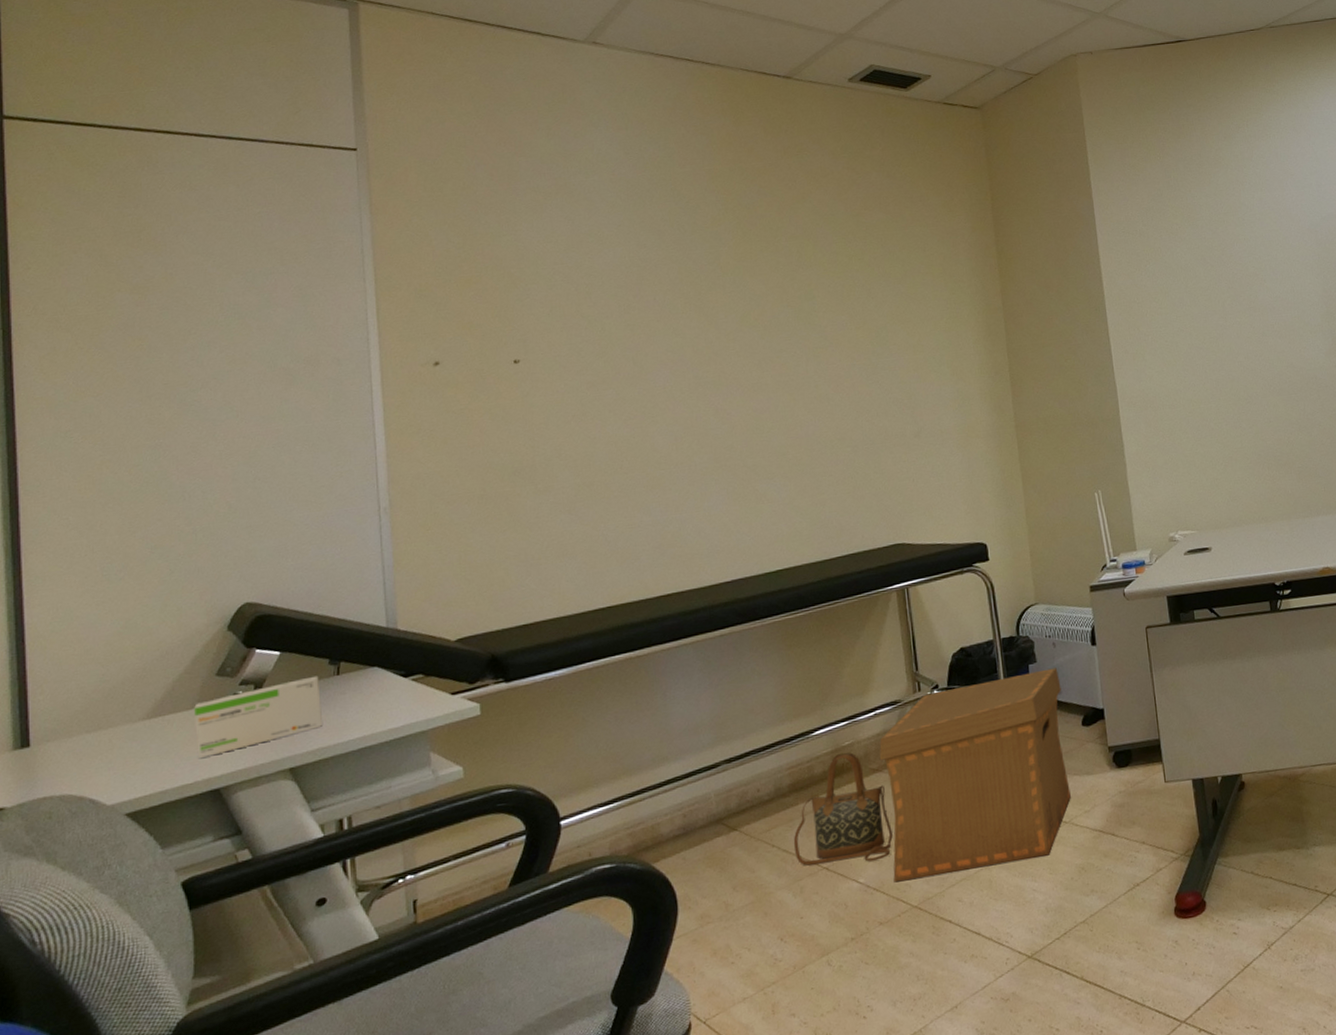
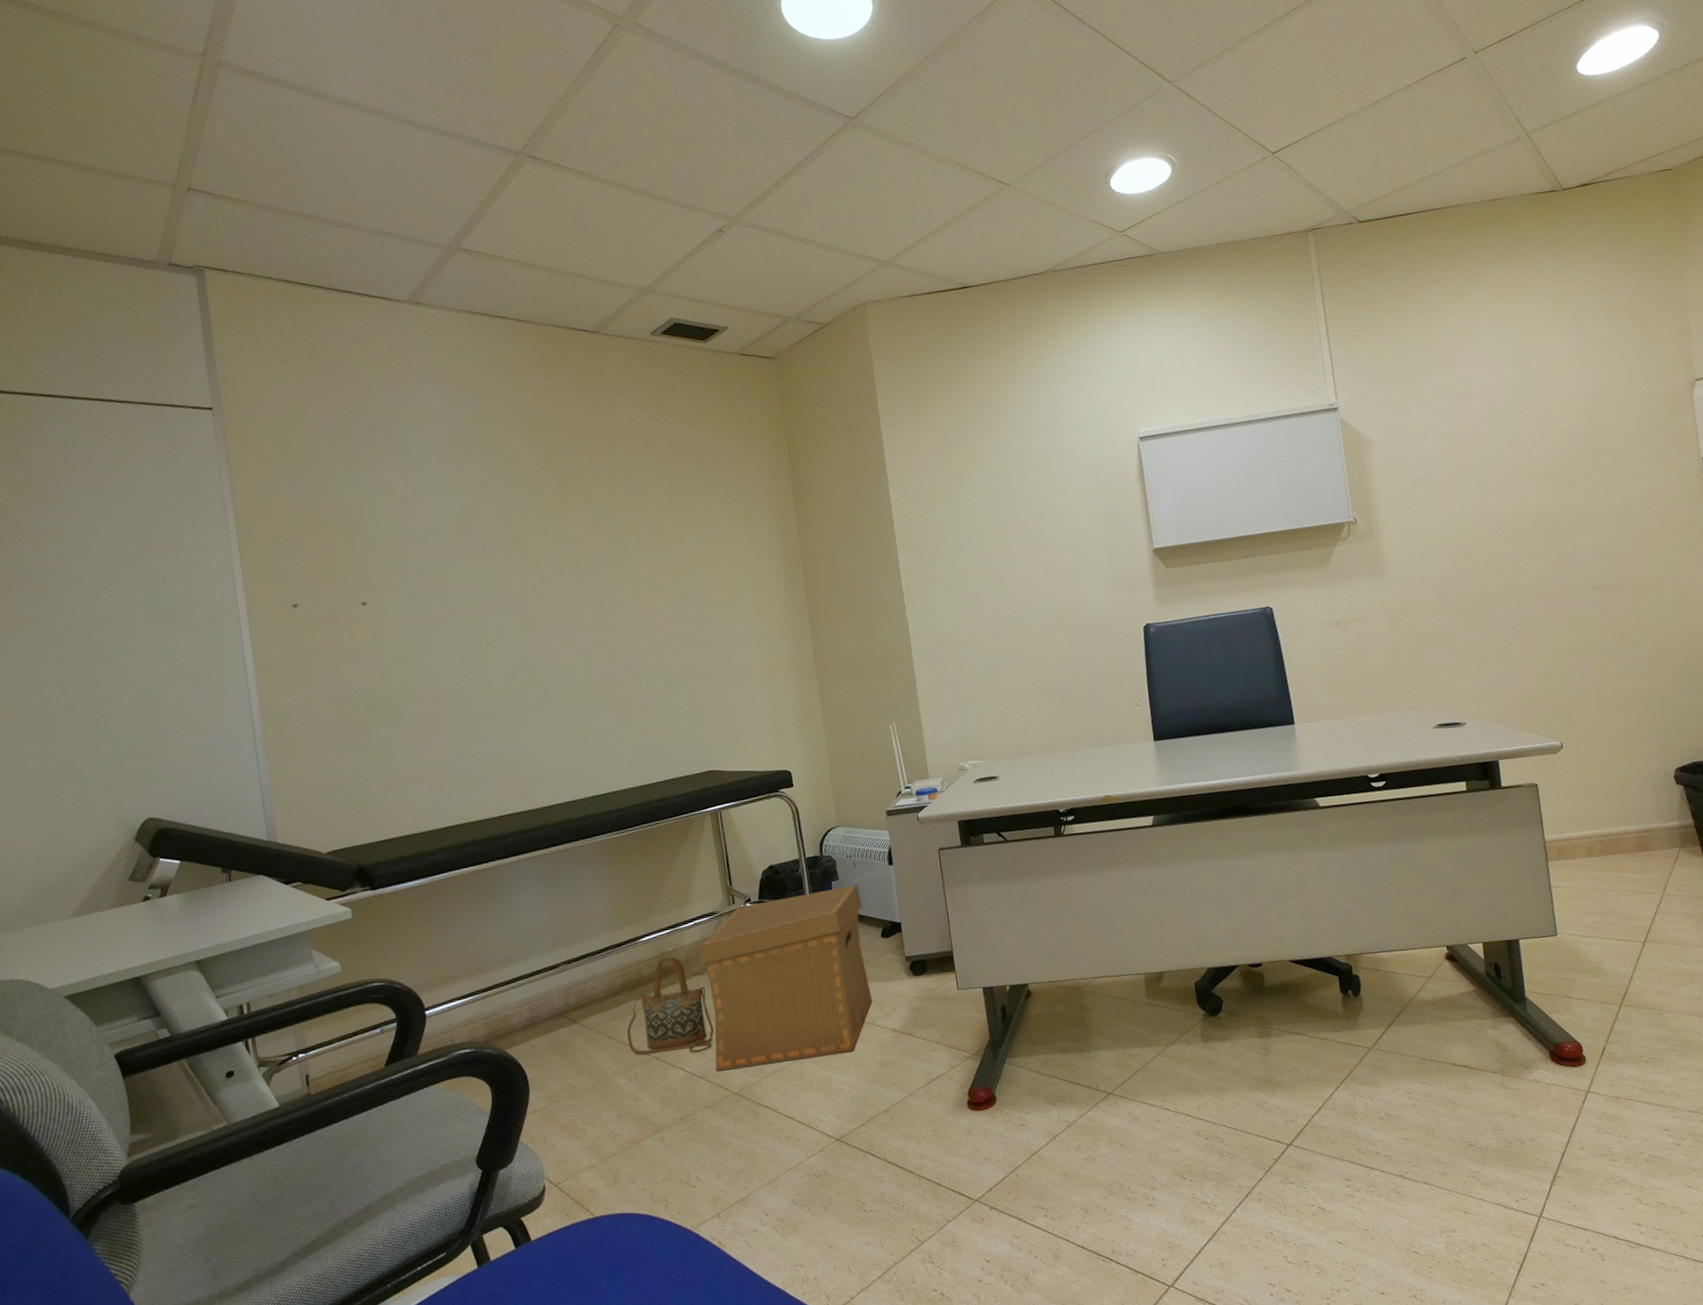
medicine box: present [193,675,324,759] -> none [112,882,221,952]

